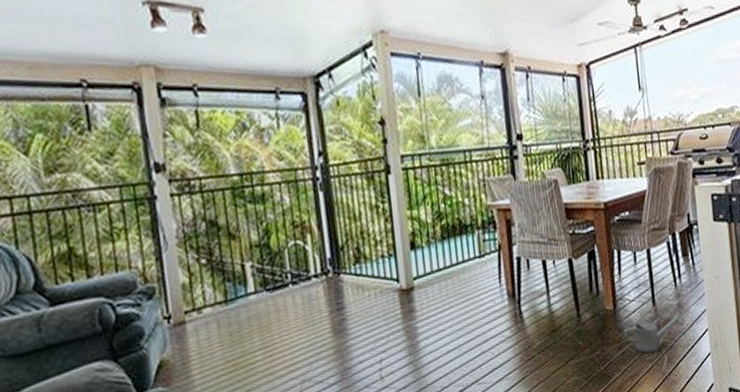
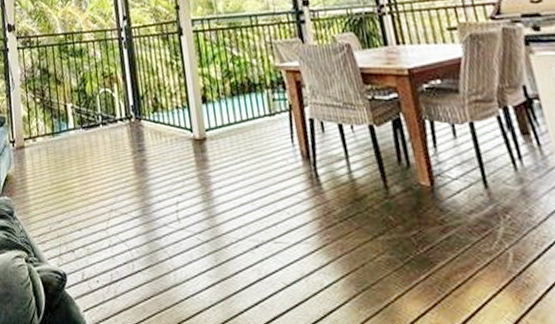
watering can: present [624,315,681,353] -> none [446,204,528,243]

